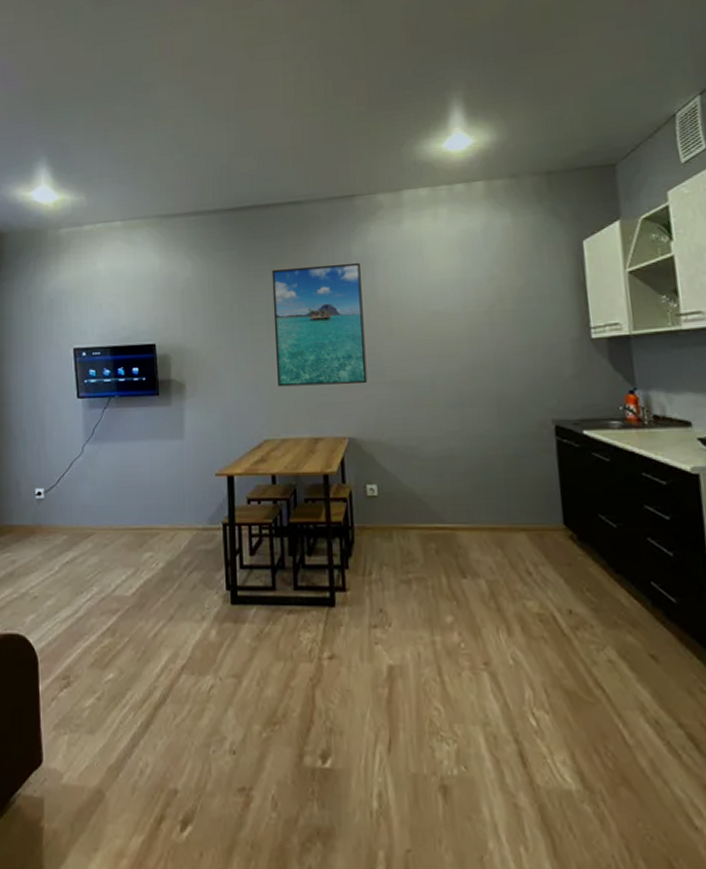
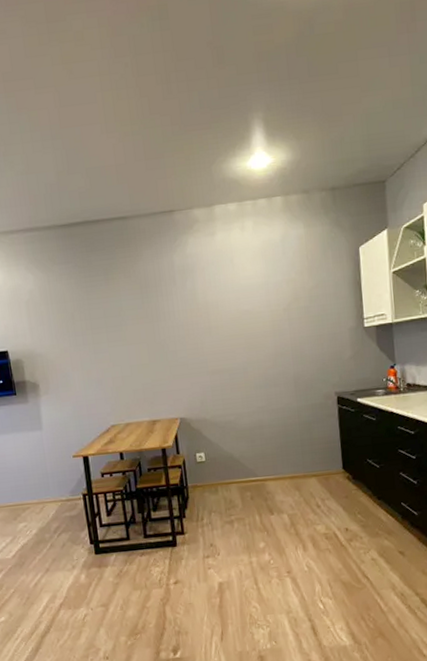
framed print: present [271,262,368,387] -> none [106,271,193,381]

